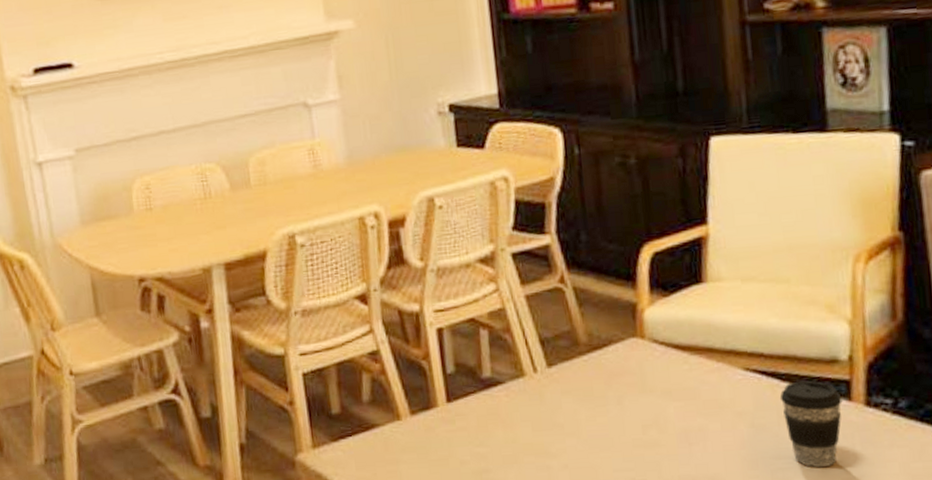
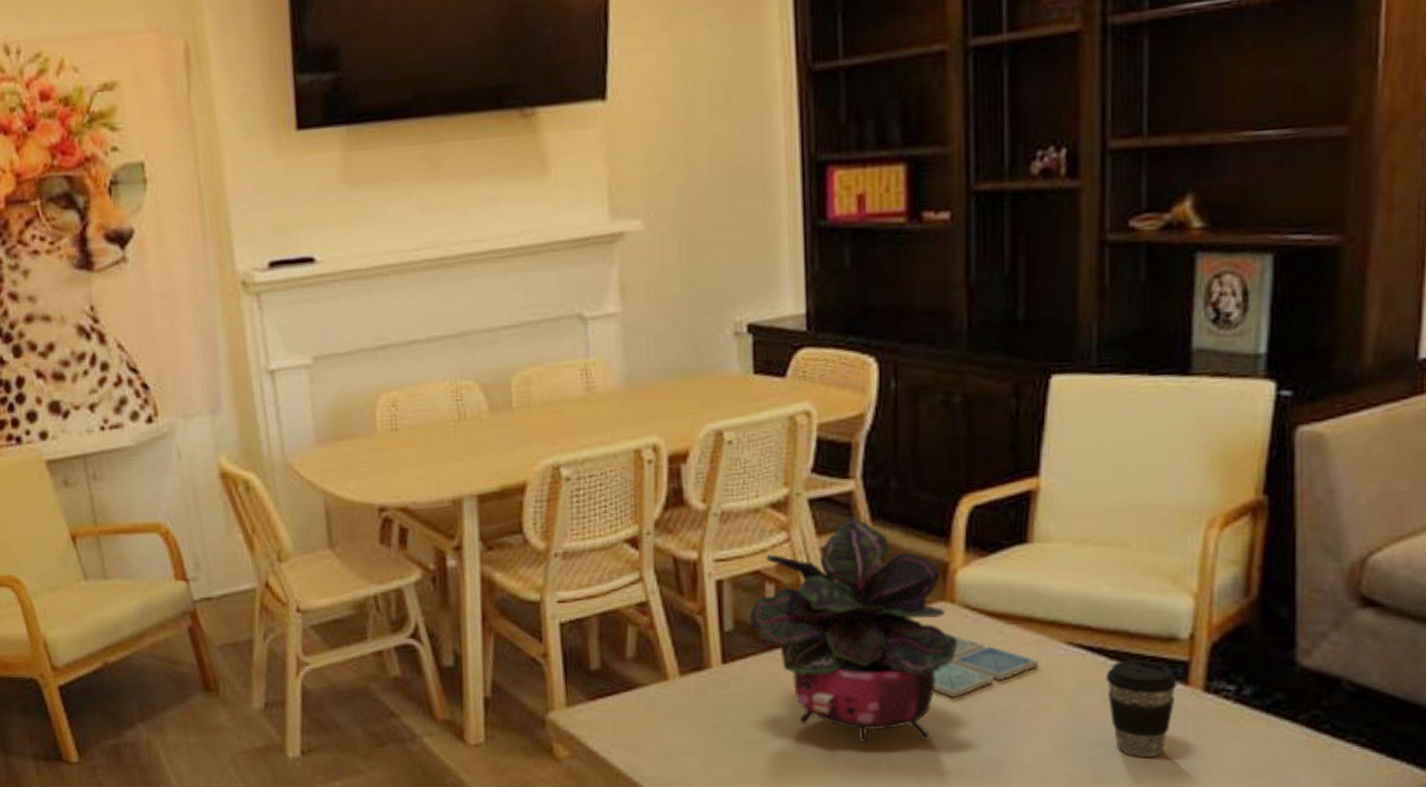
potted plant: none [468,266,651,467] -> present [749,516,958,743]
drink coaster: none [632,364,722,423] -> present [933,632,1040,698]

